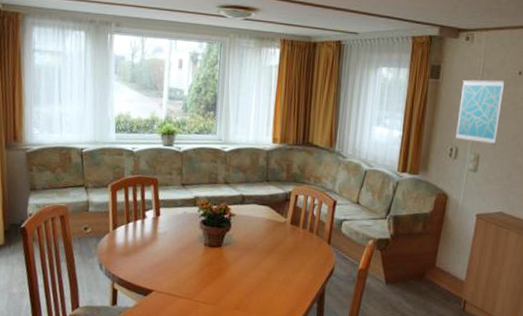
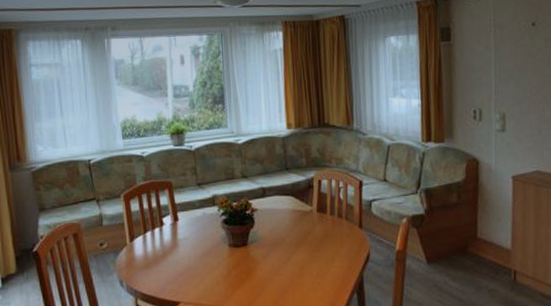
wall art: present [454,79,505,145] -> none [475,33,521,102]

